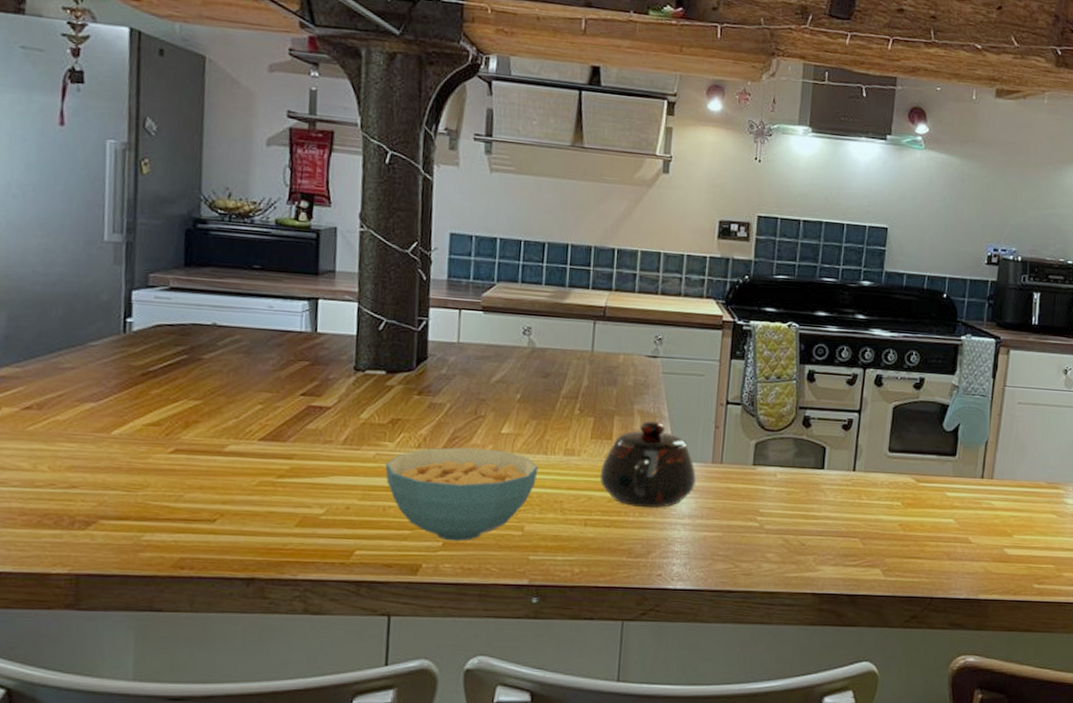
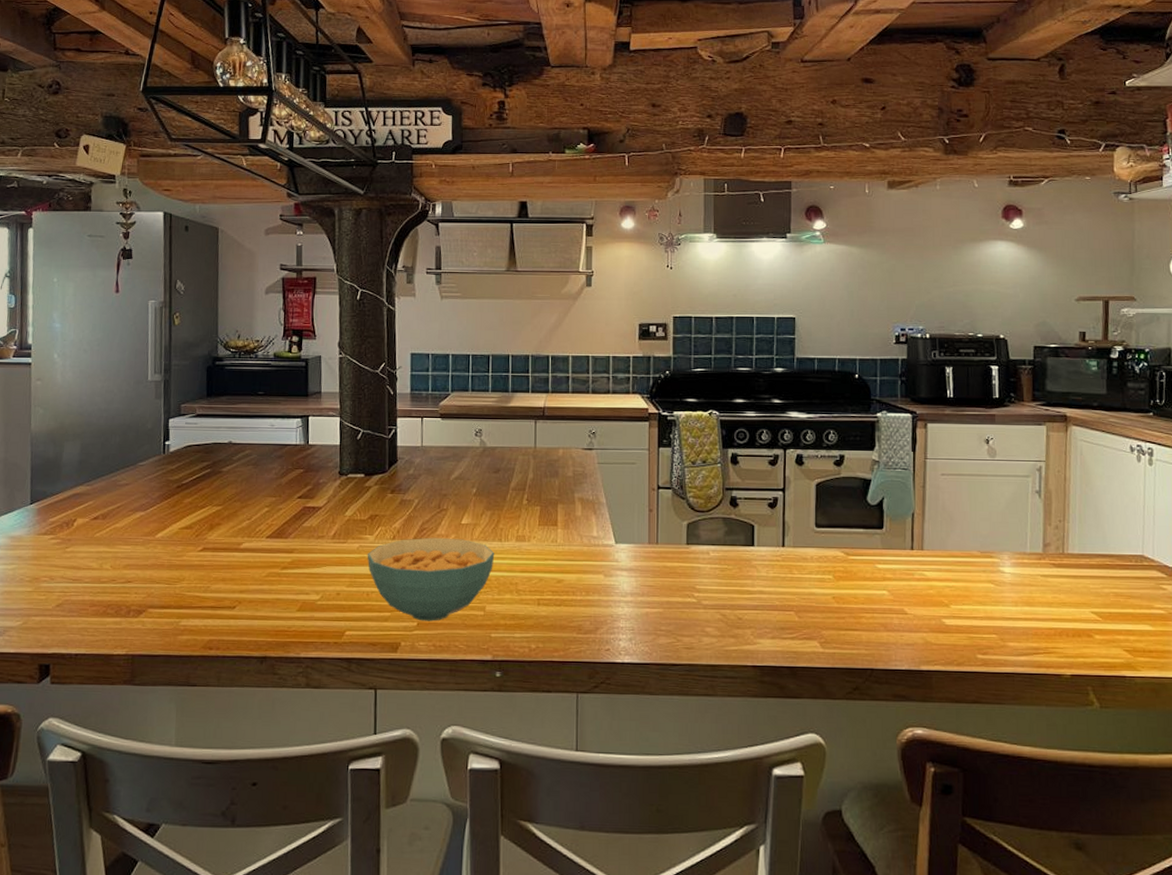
teapot: present [599,421,696,508] -> none [548,507,635,588]

